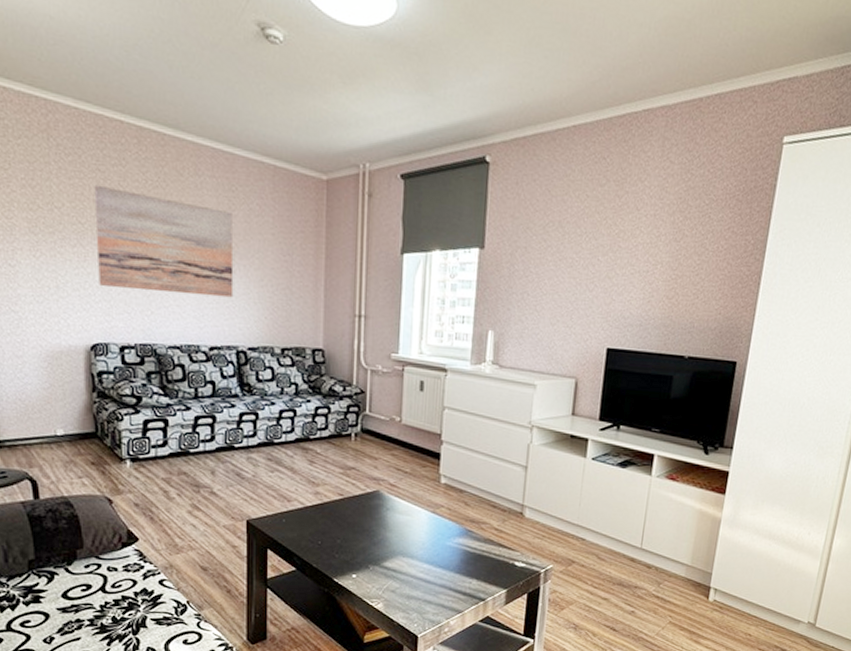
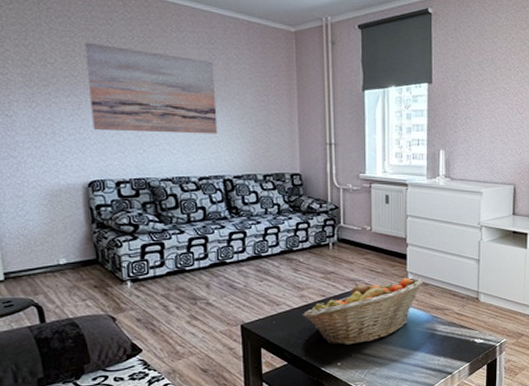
fruit basket: none [315,481,459,555] -> present [302,278,424,345]

